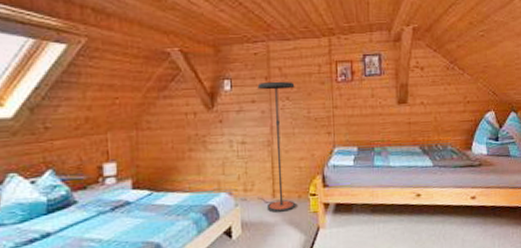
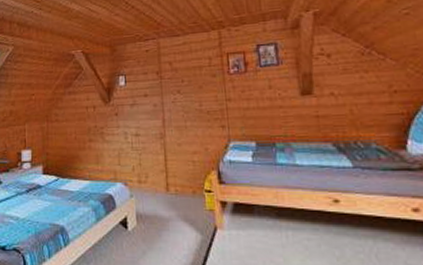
floor lamp: present [238,81,296,214] -> none [133,75,191,208]

